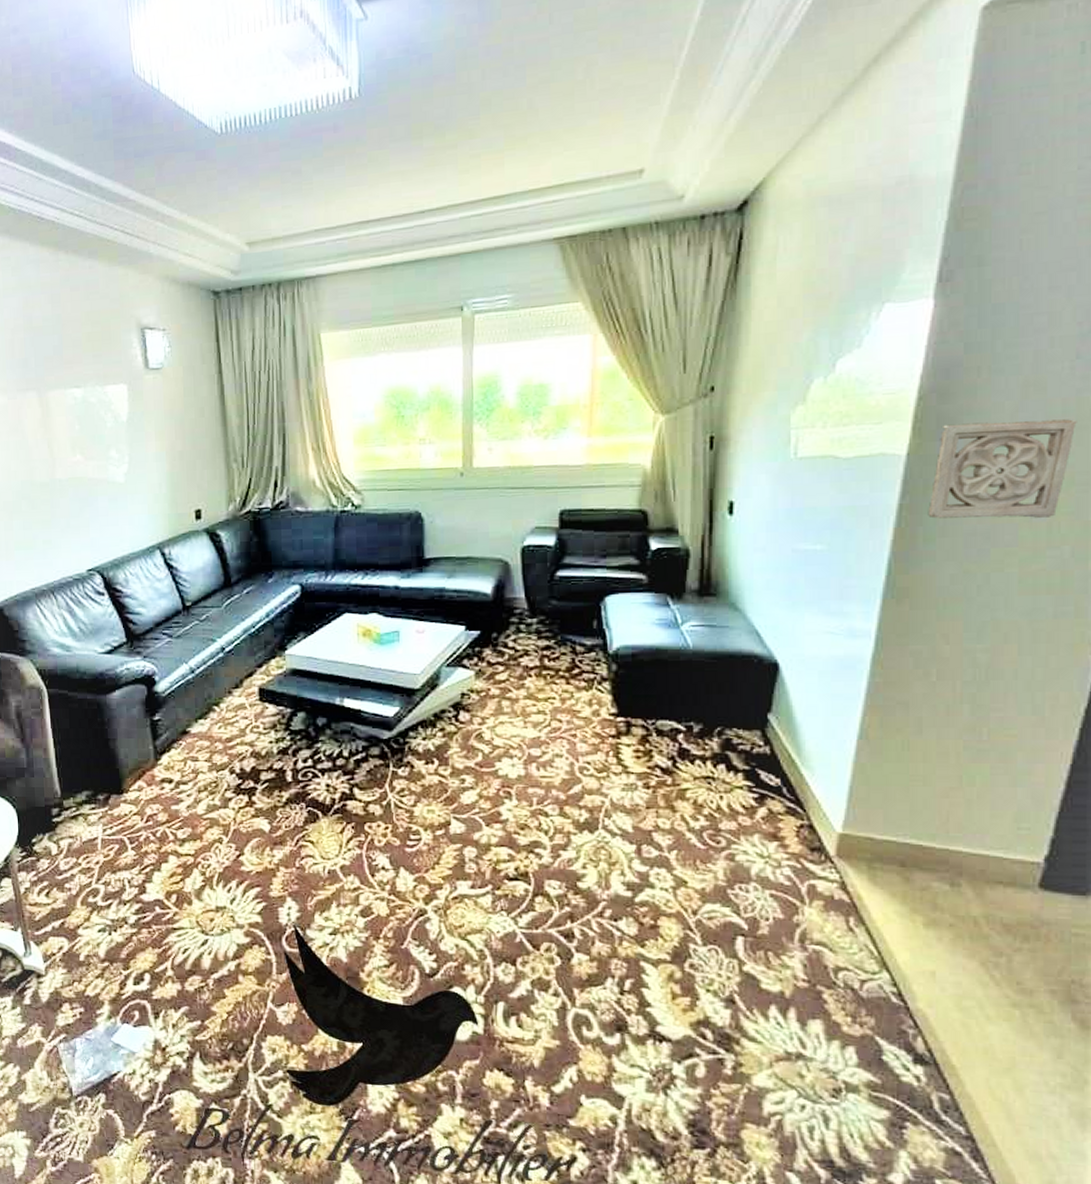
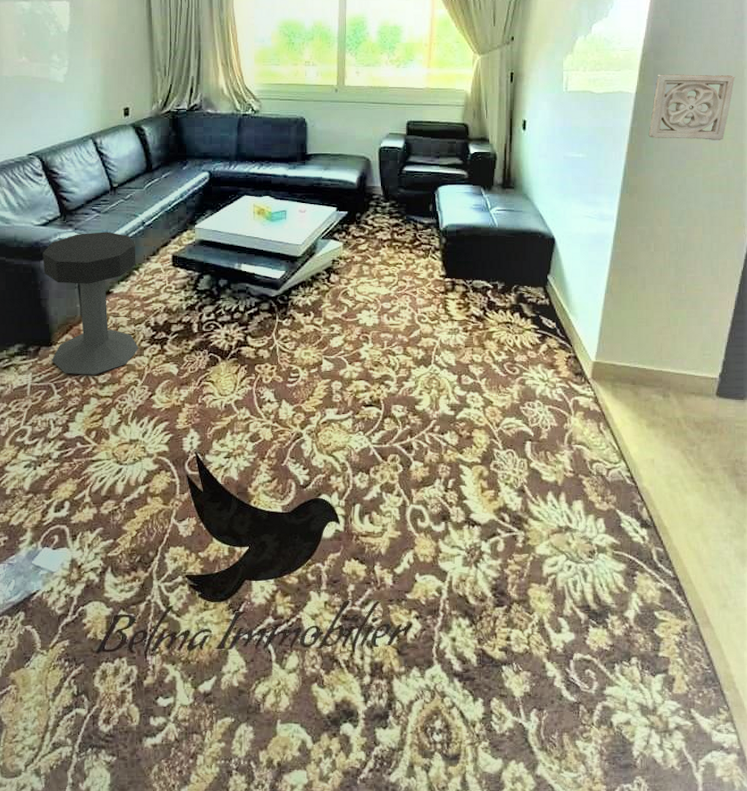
side table: none [108,660,222,829] -> present [42,232,139,375]

